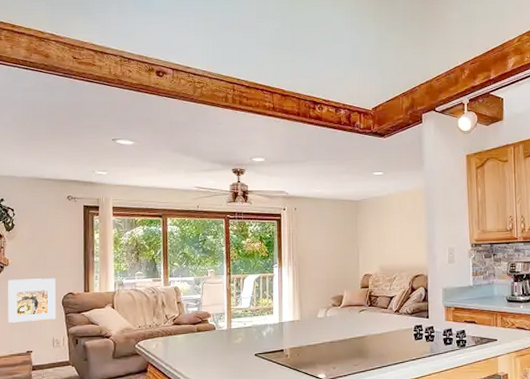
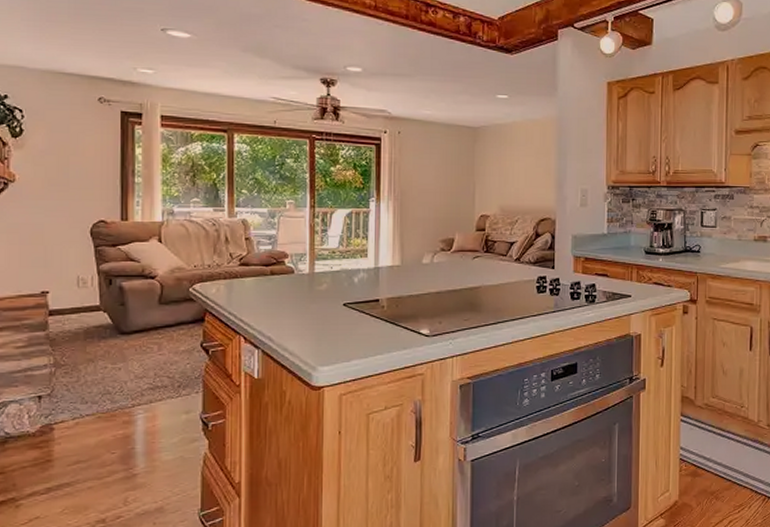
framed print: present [8,278,57,323] -> none [14,200,83,255]

